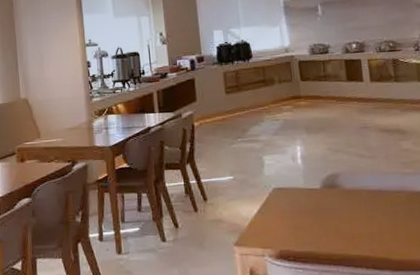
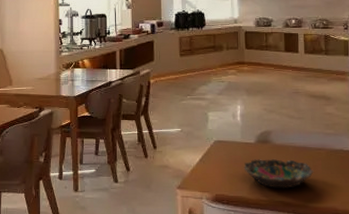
bowl: none [310,205,394,240] -> present [244,158,314,188]

